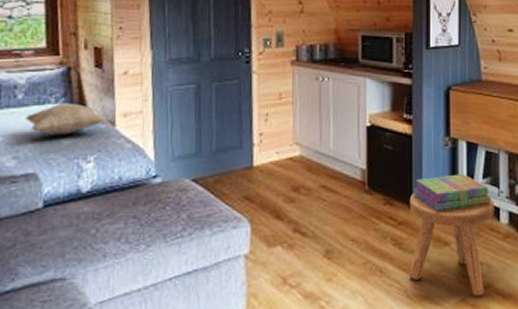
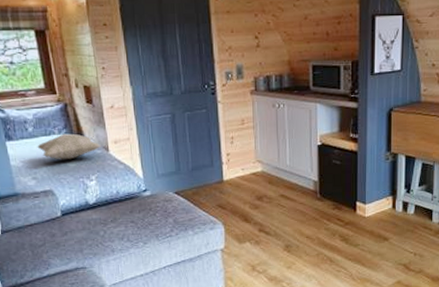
stool: present [409,193,495,297] -> none [354,199,428,279]
stack of books: present [413,174,491,212] -> none [358,183,425,214]

